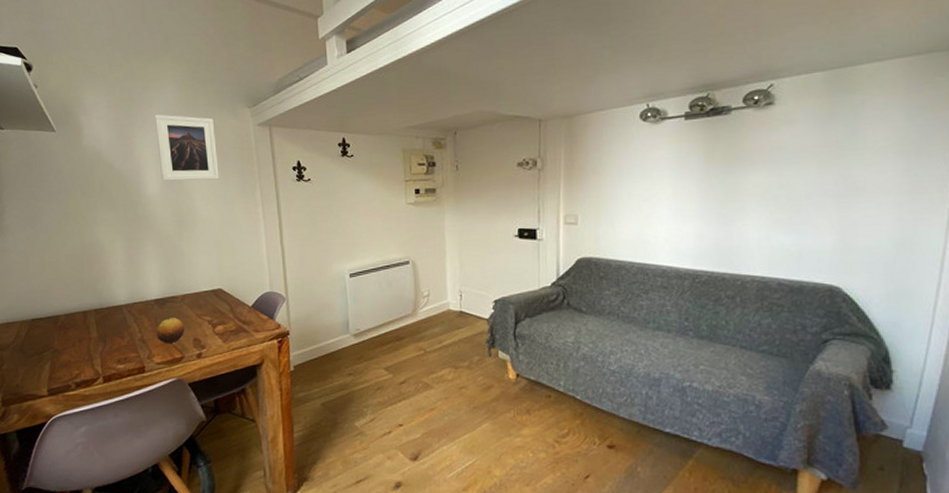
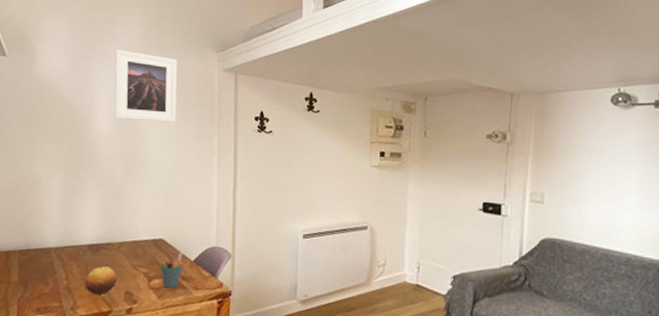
pen holder: none [222,299,242,333] -> present [160,251,183,289]

